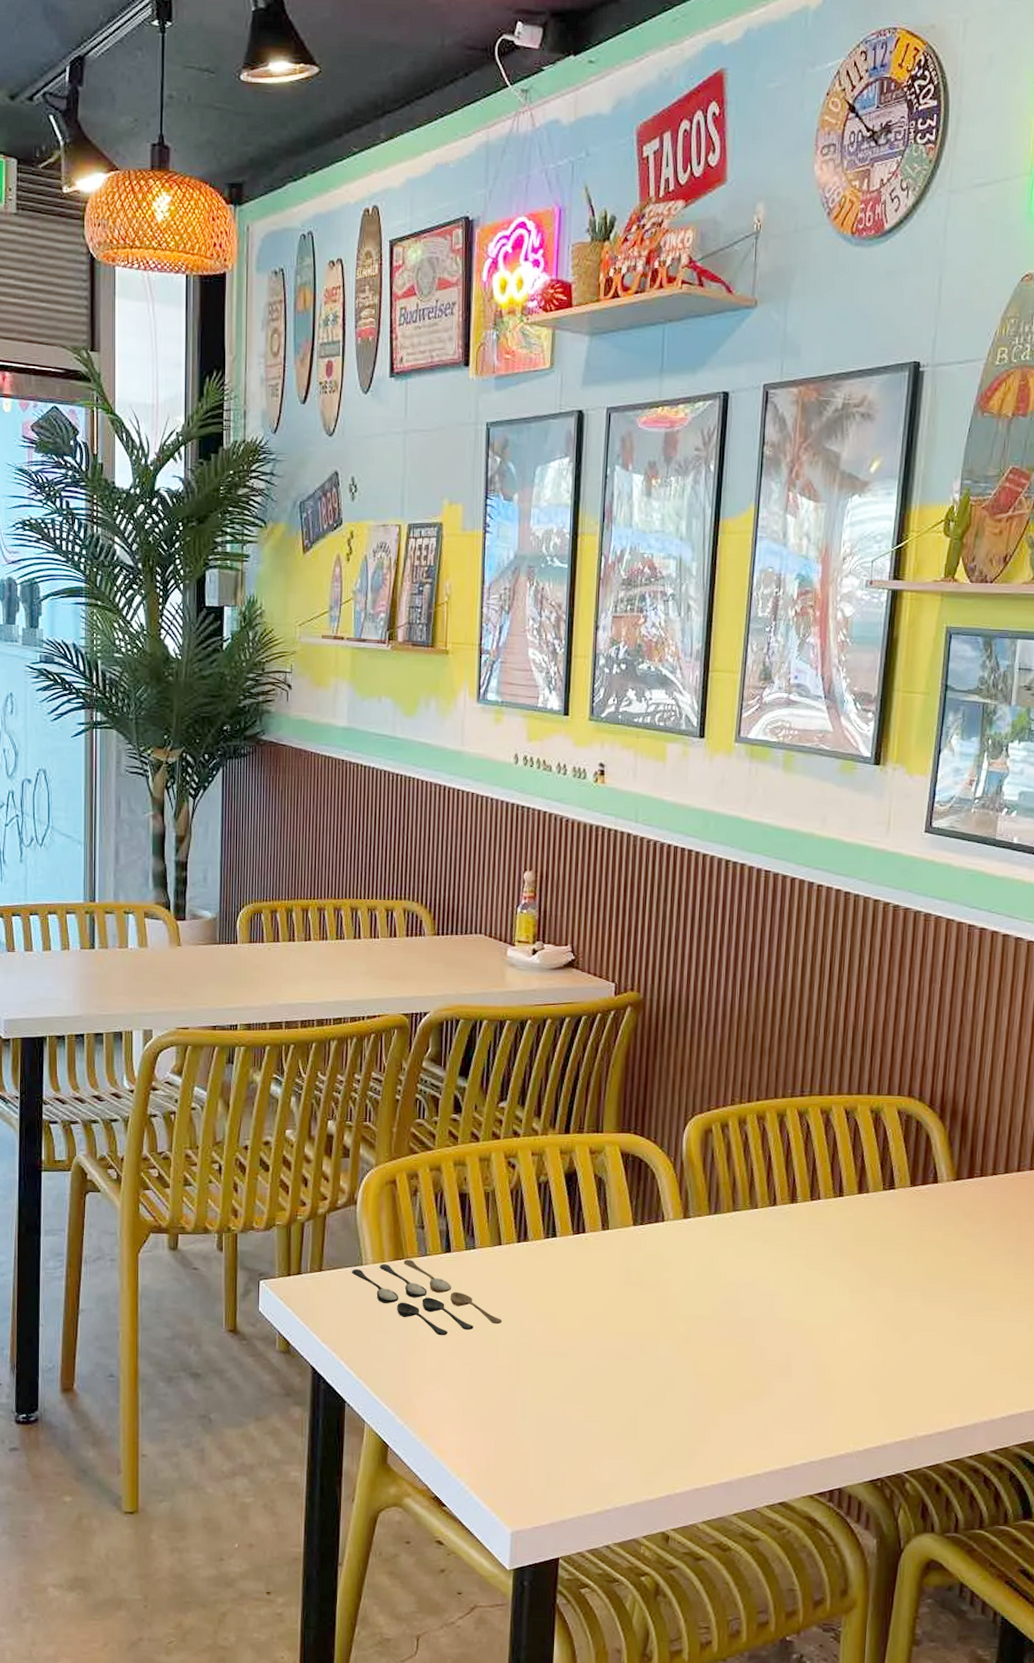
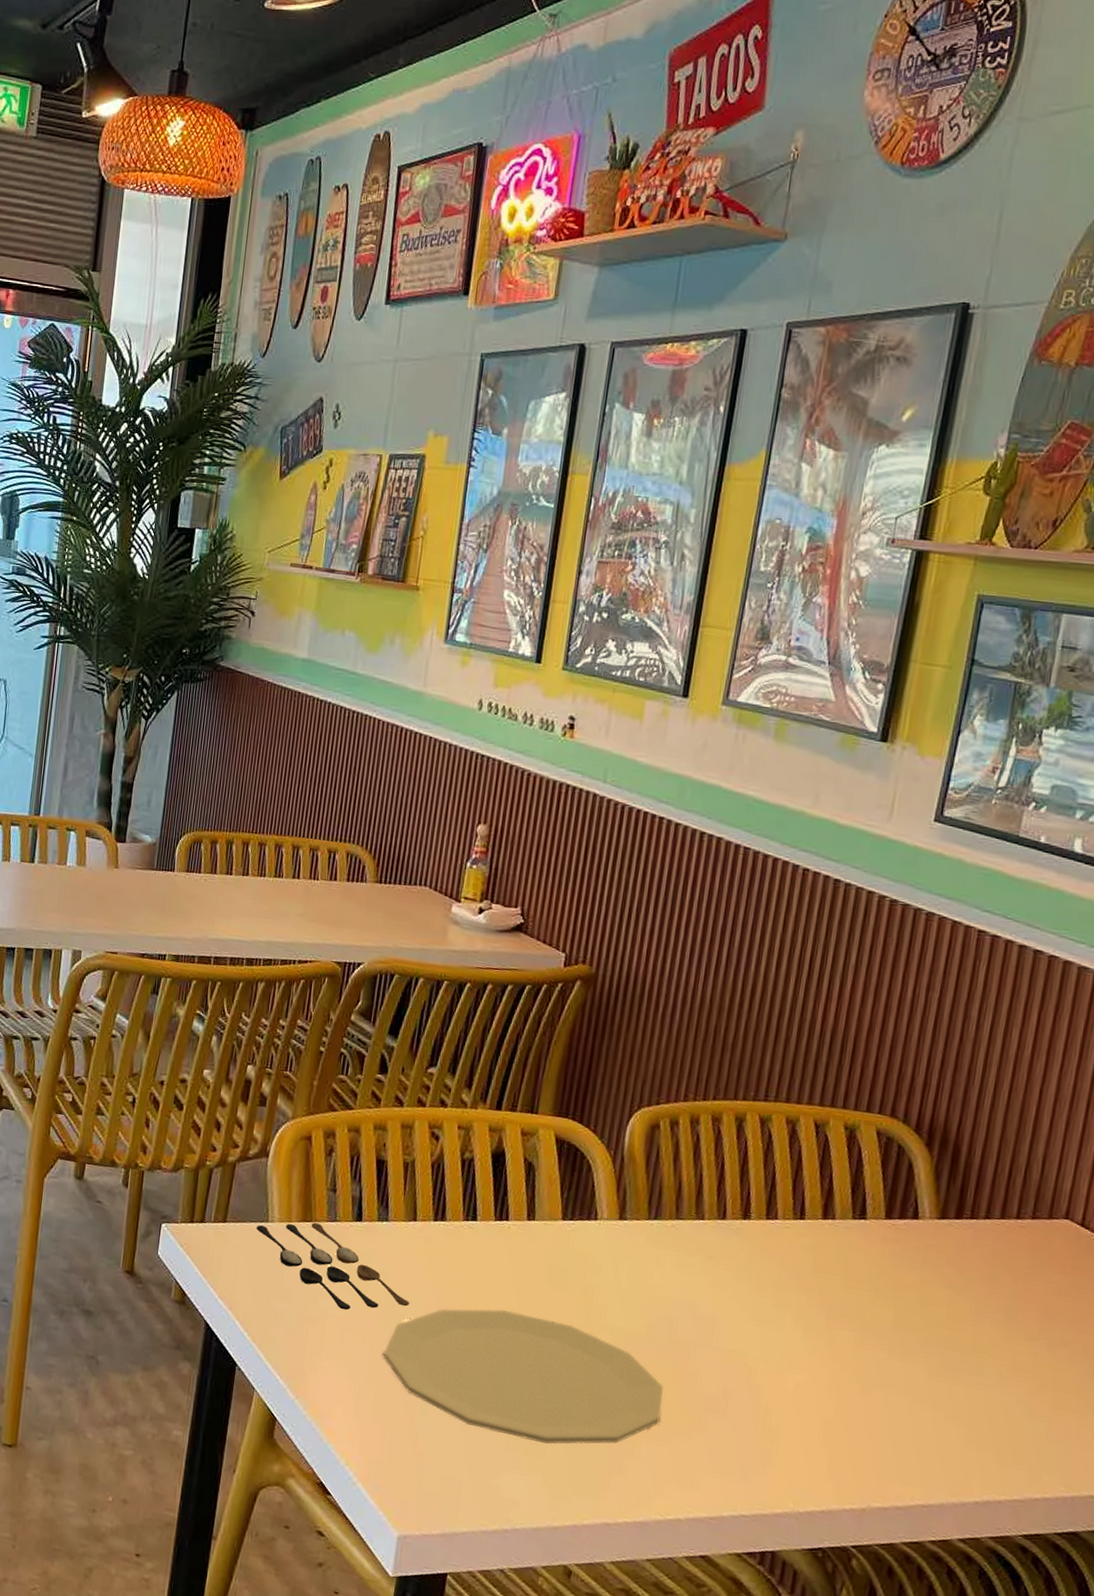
plate: none [482,1314,736,1428] -> present [383,1309,664,1445]

